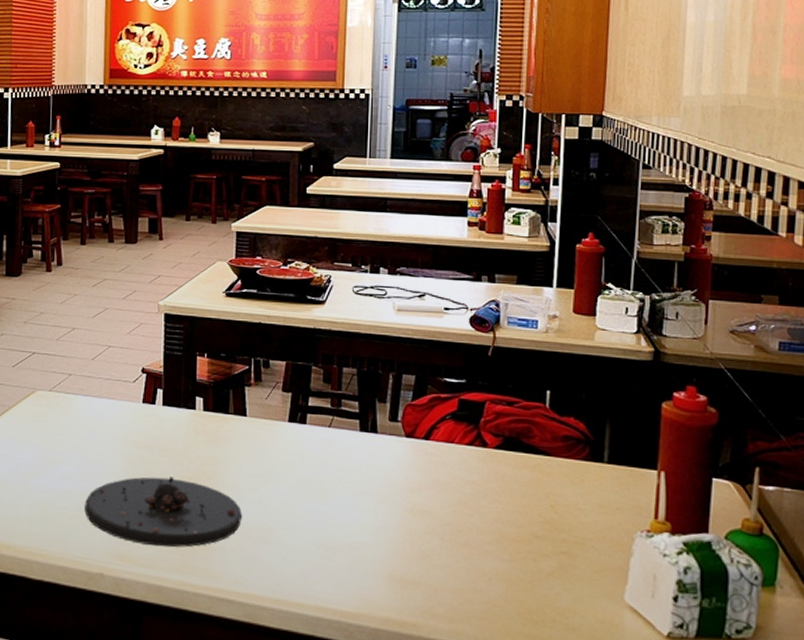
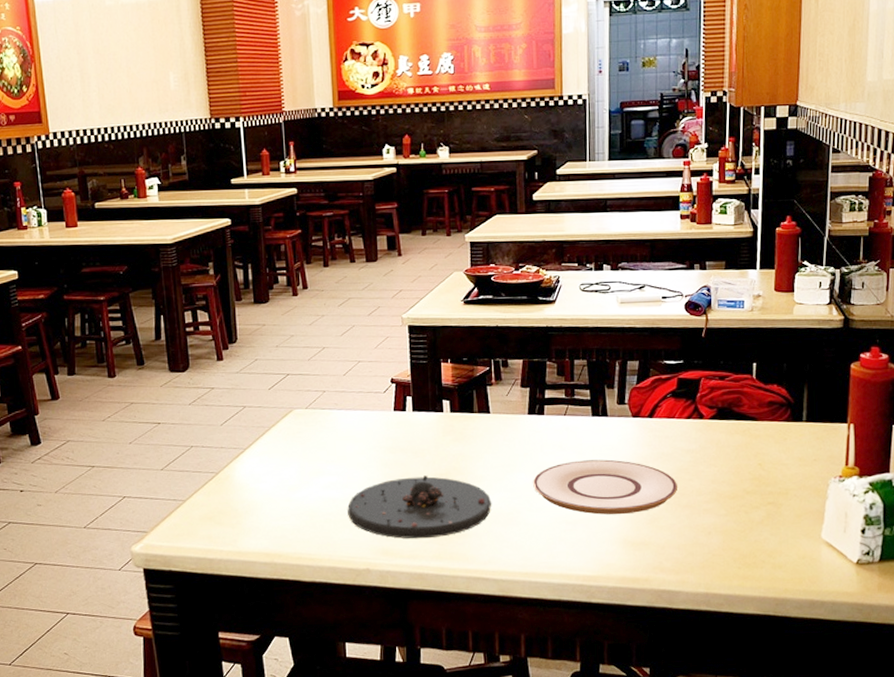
plate: none [290,479,454,546] -> present [533,459,677,515]

